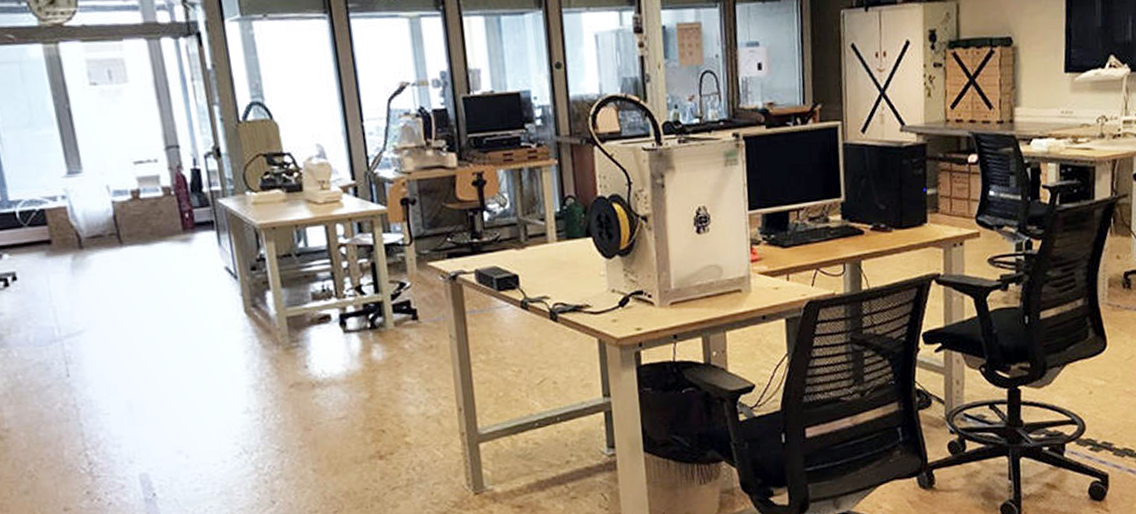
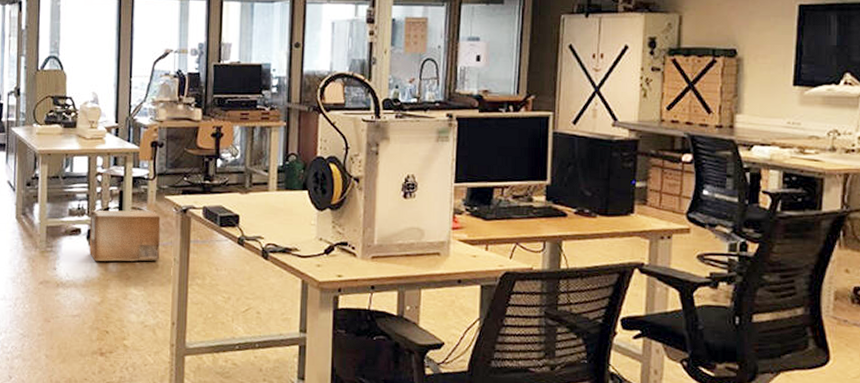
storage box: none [338,282,432,352] -> present [89,210,161,262]

